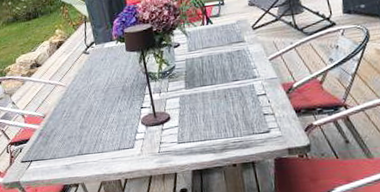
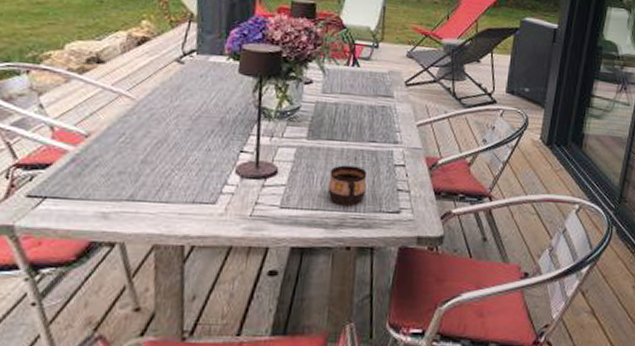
cup: none [208,102,239,133] -> present [327,165,368,205]

